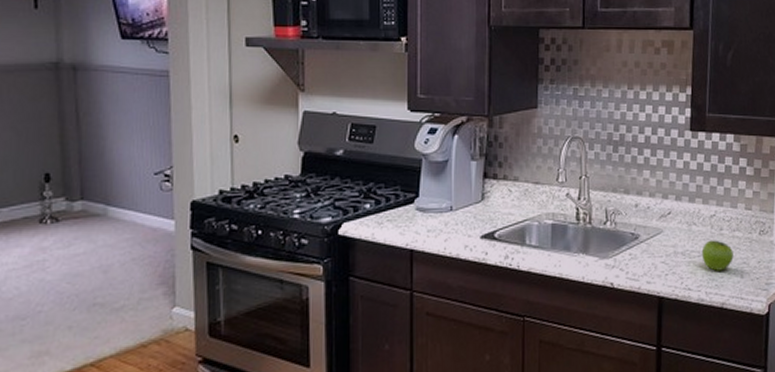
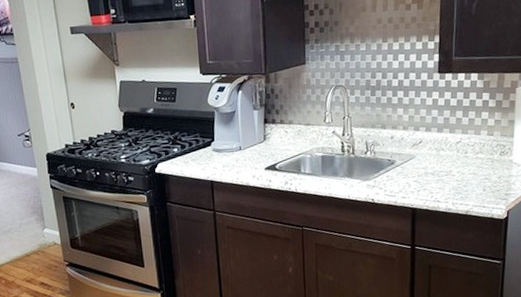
fruit: present [701,240,733,271] -> none [449,161,477,186]

